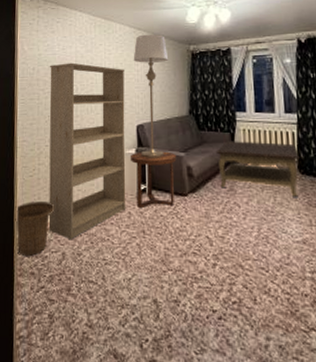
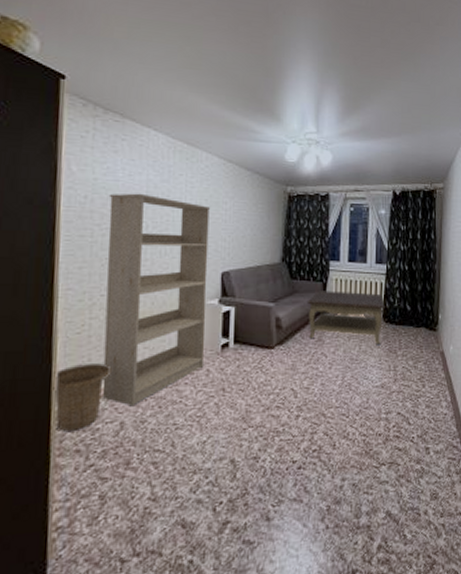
side table: present [130,151,177,208] -> none [211,301,265,364]
lamp: present [133,34,169,158] -> none [221,168,263,309]

